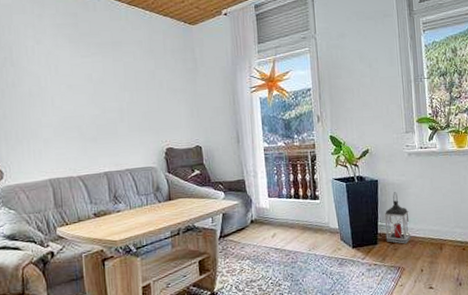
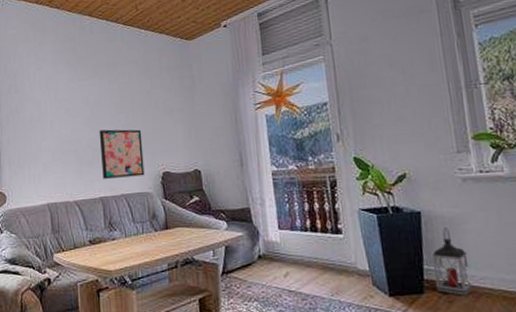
wall art: none [103,106,149,155] -> present [99,129,145,179]

